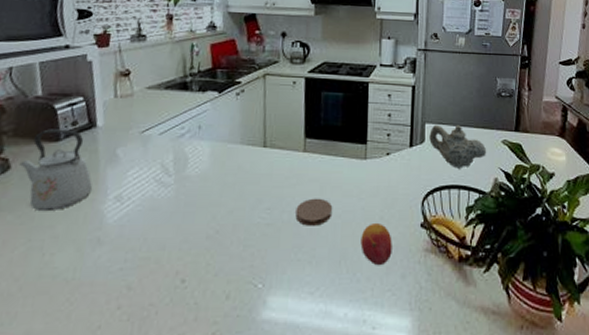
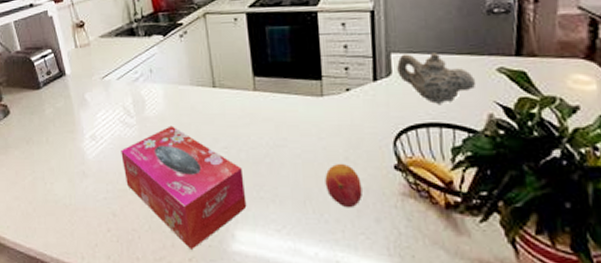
kettle: present [19,129,93,212] -> none [15,78,72,149]
tissue box: none [149,185,284,322] -> present [121,126,247,249]
coaster: present [295,198,333,226] -> none [253,137,292,165]

